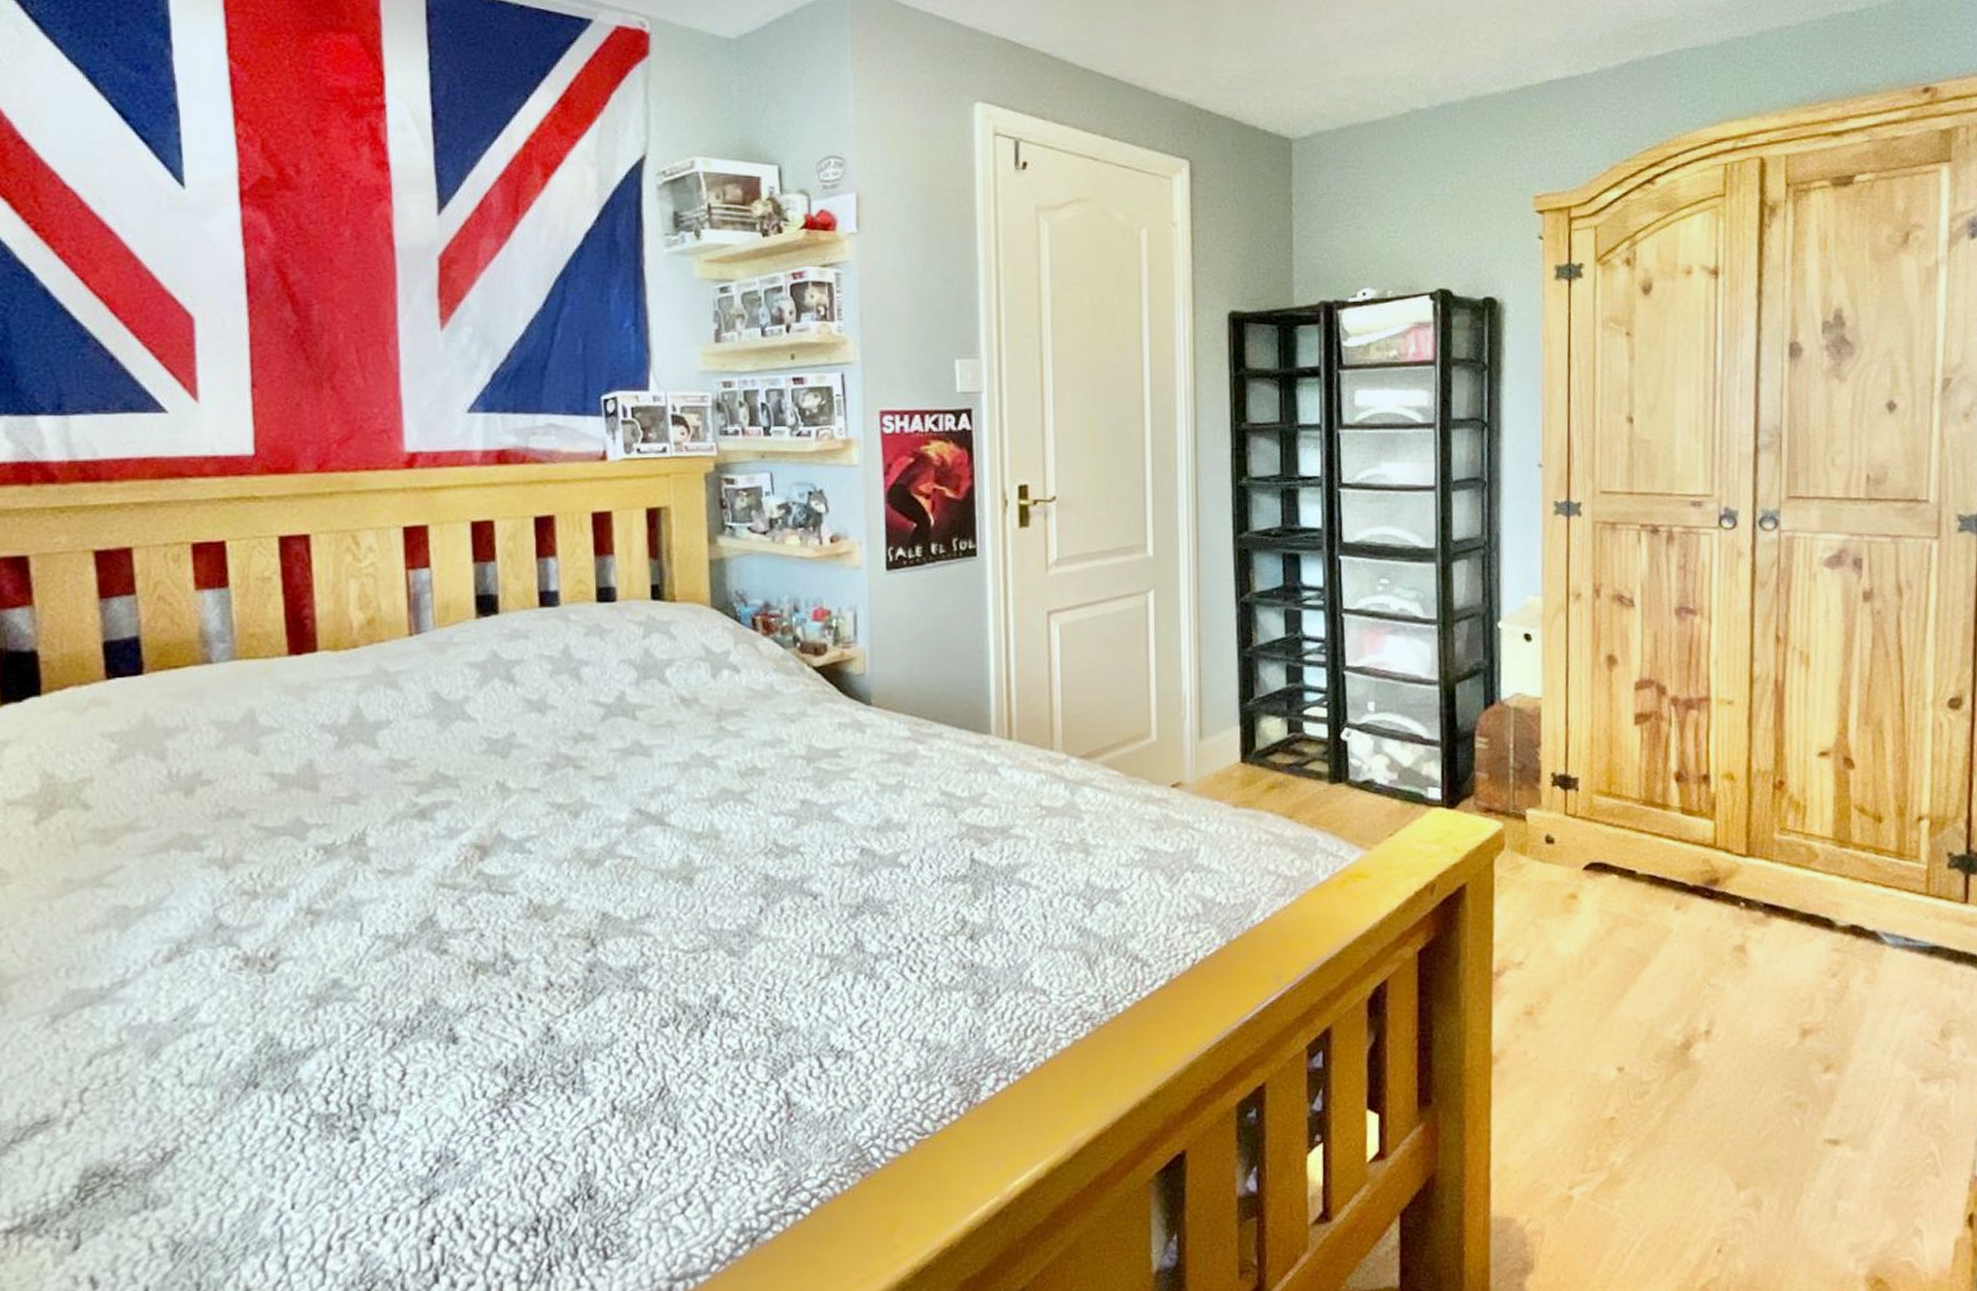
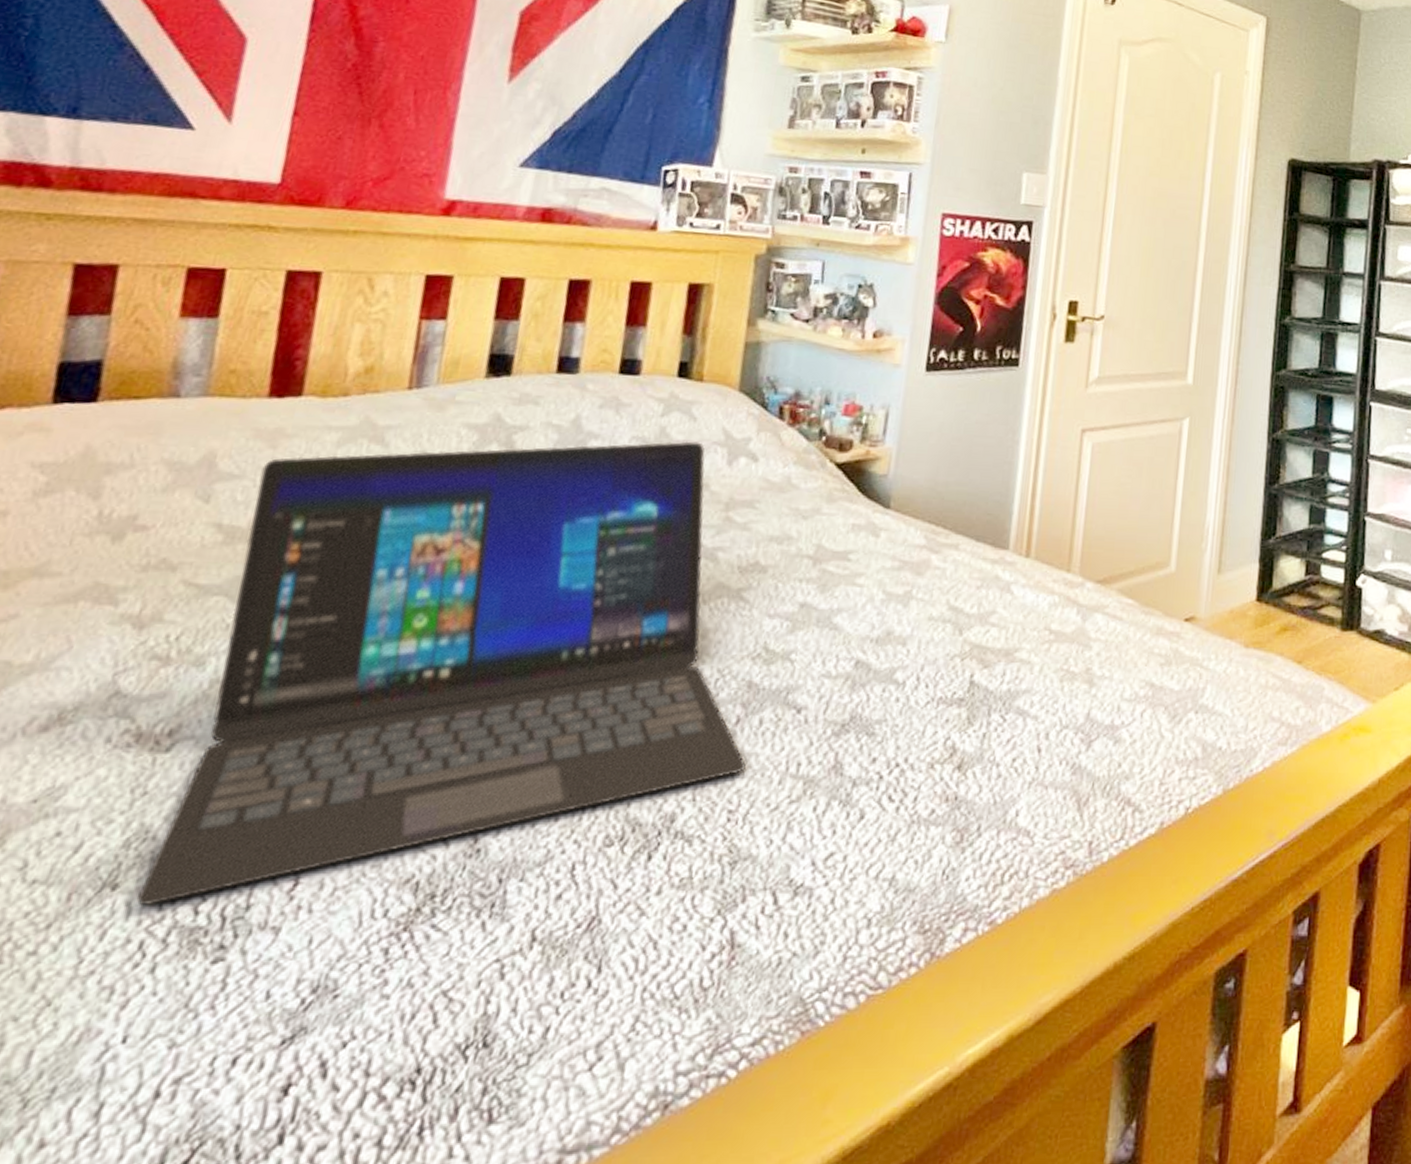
laptop: none [276,659,775,1100] -> present [136,441,746,907]

